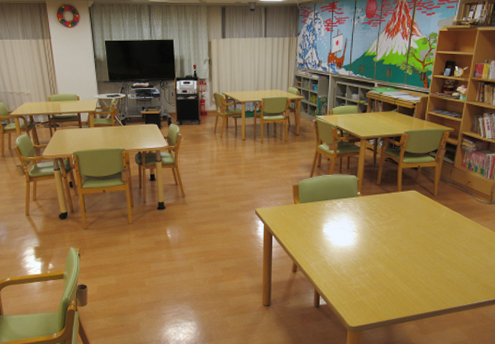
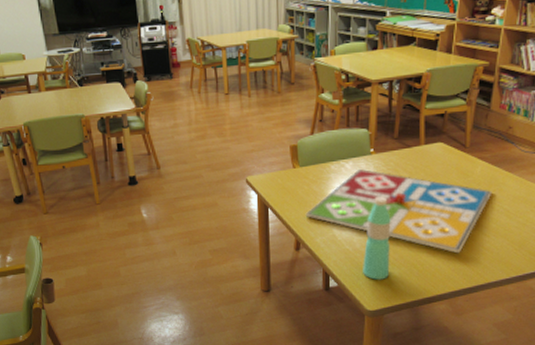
gameboard: none [302,207,454,283] -> present [305,168,493,254]
water bottle: none [347,232,372,301] -> present [363,197,391,280]

